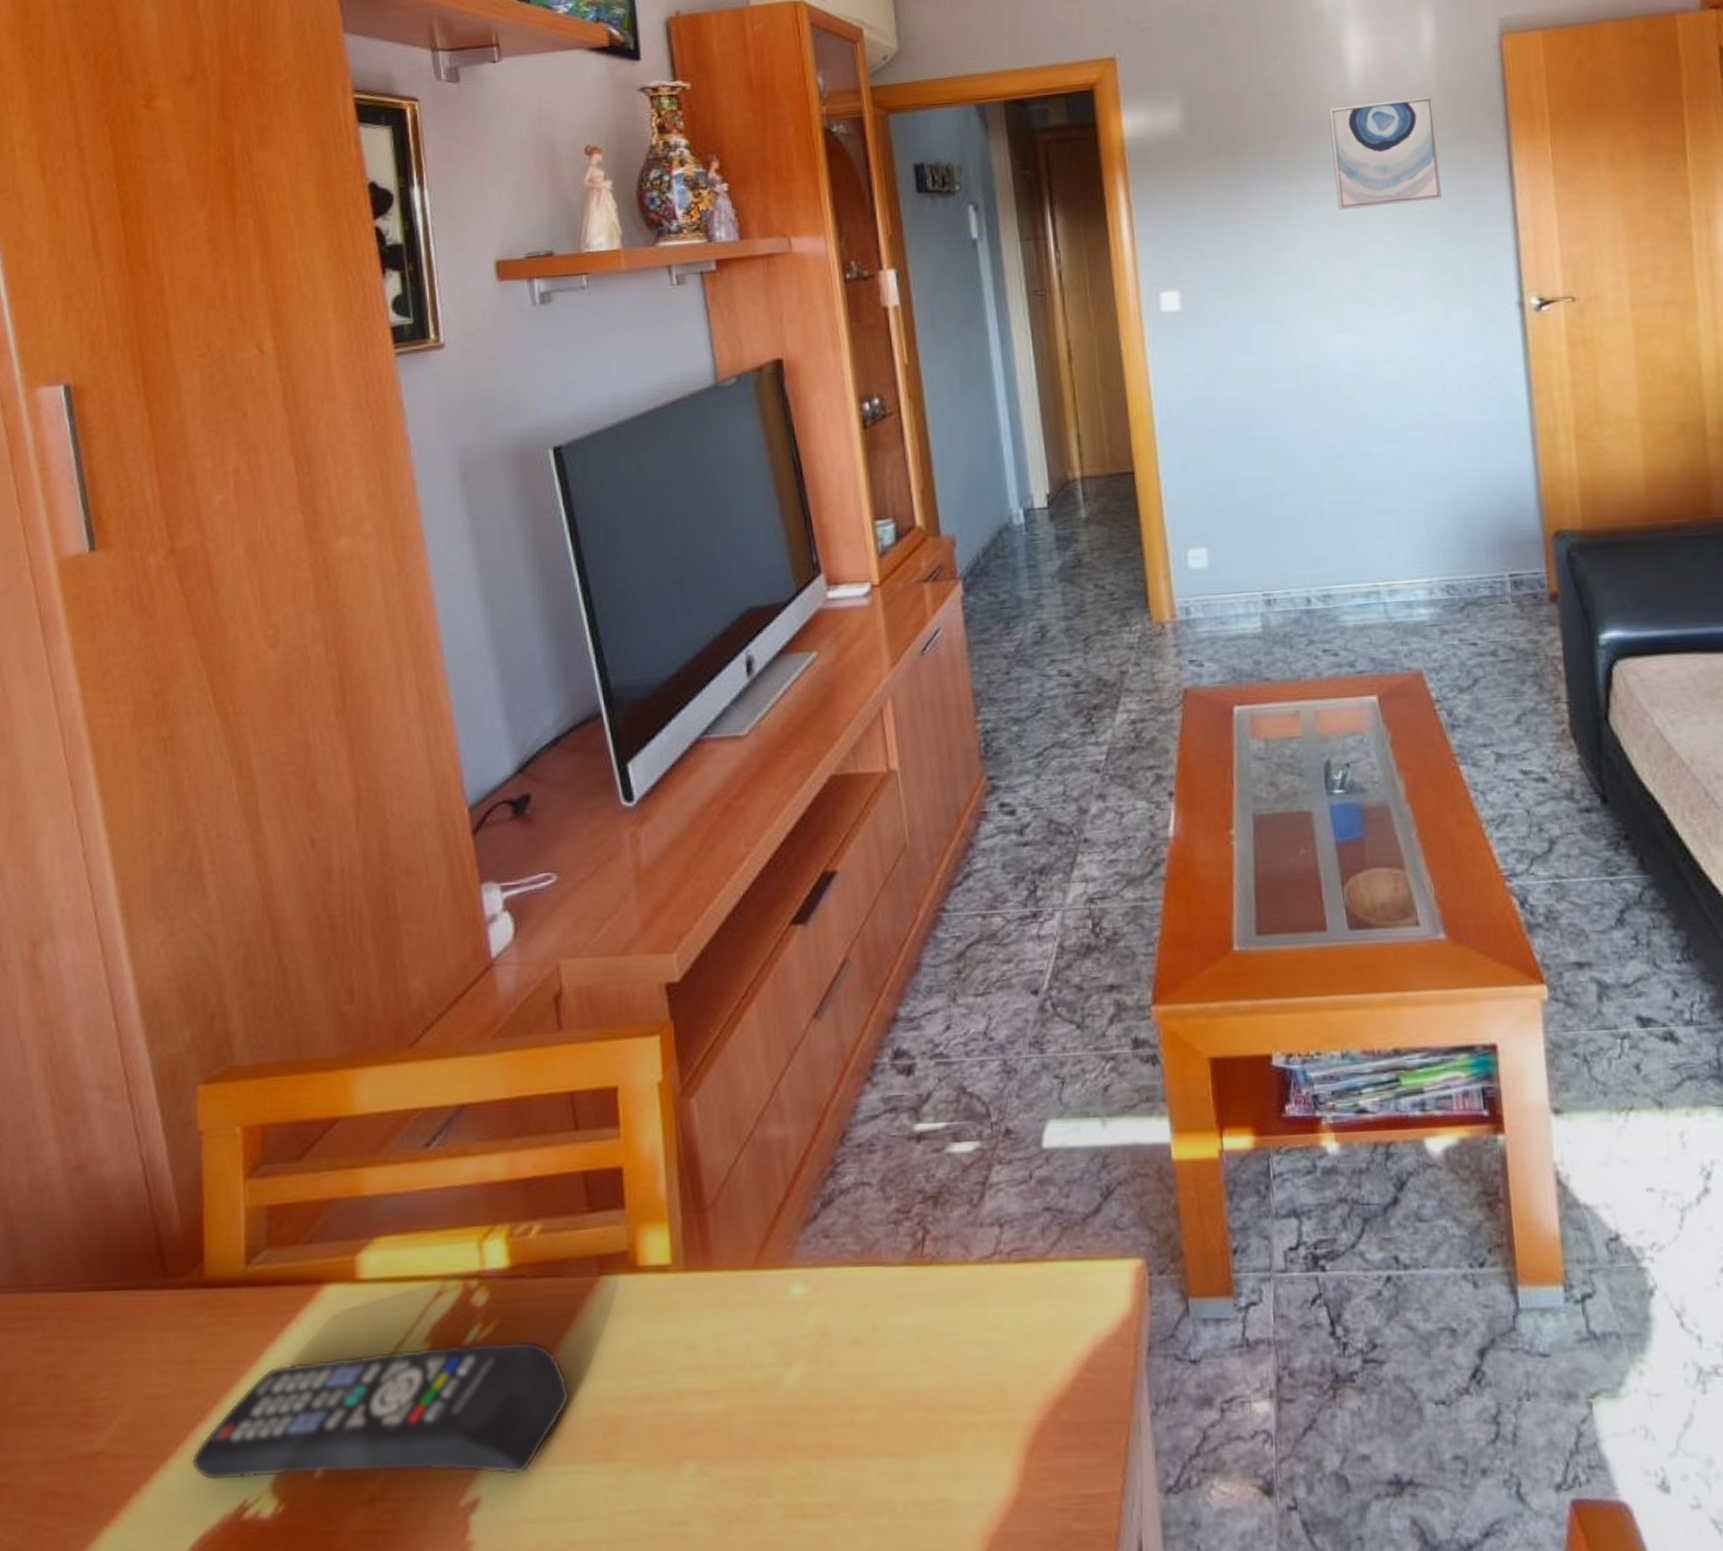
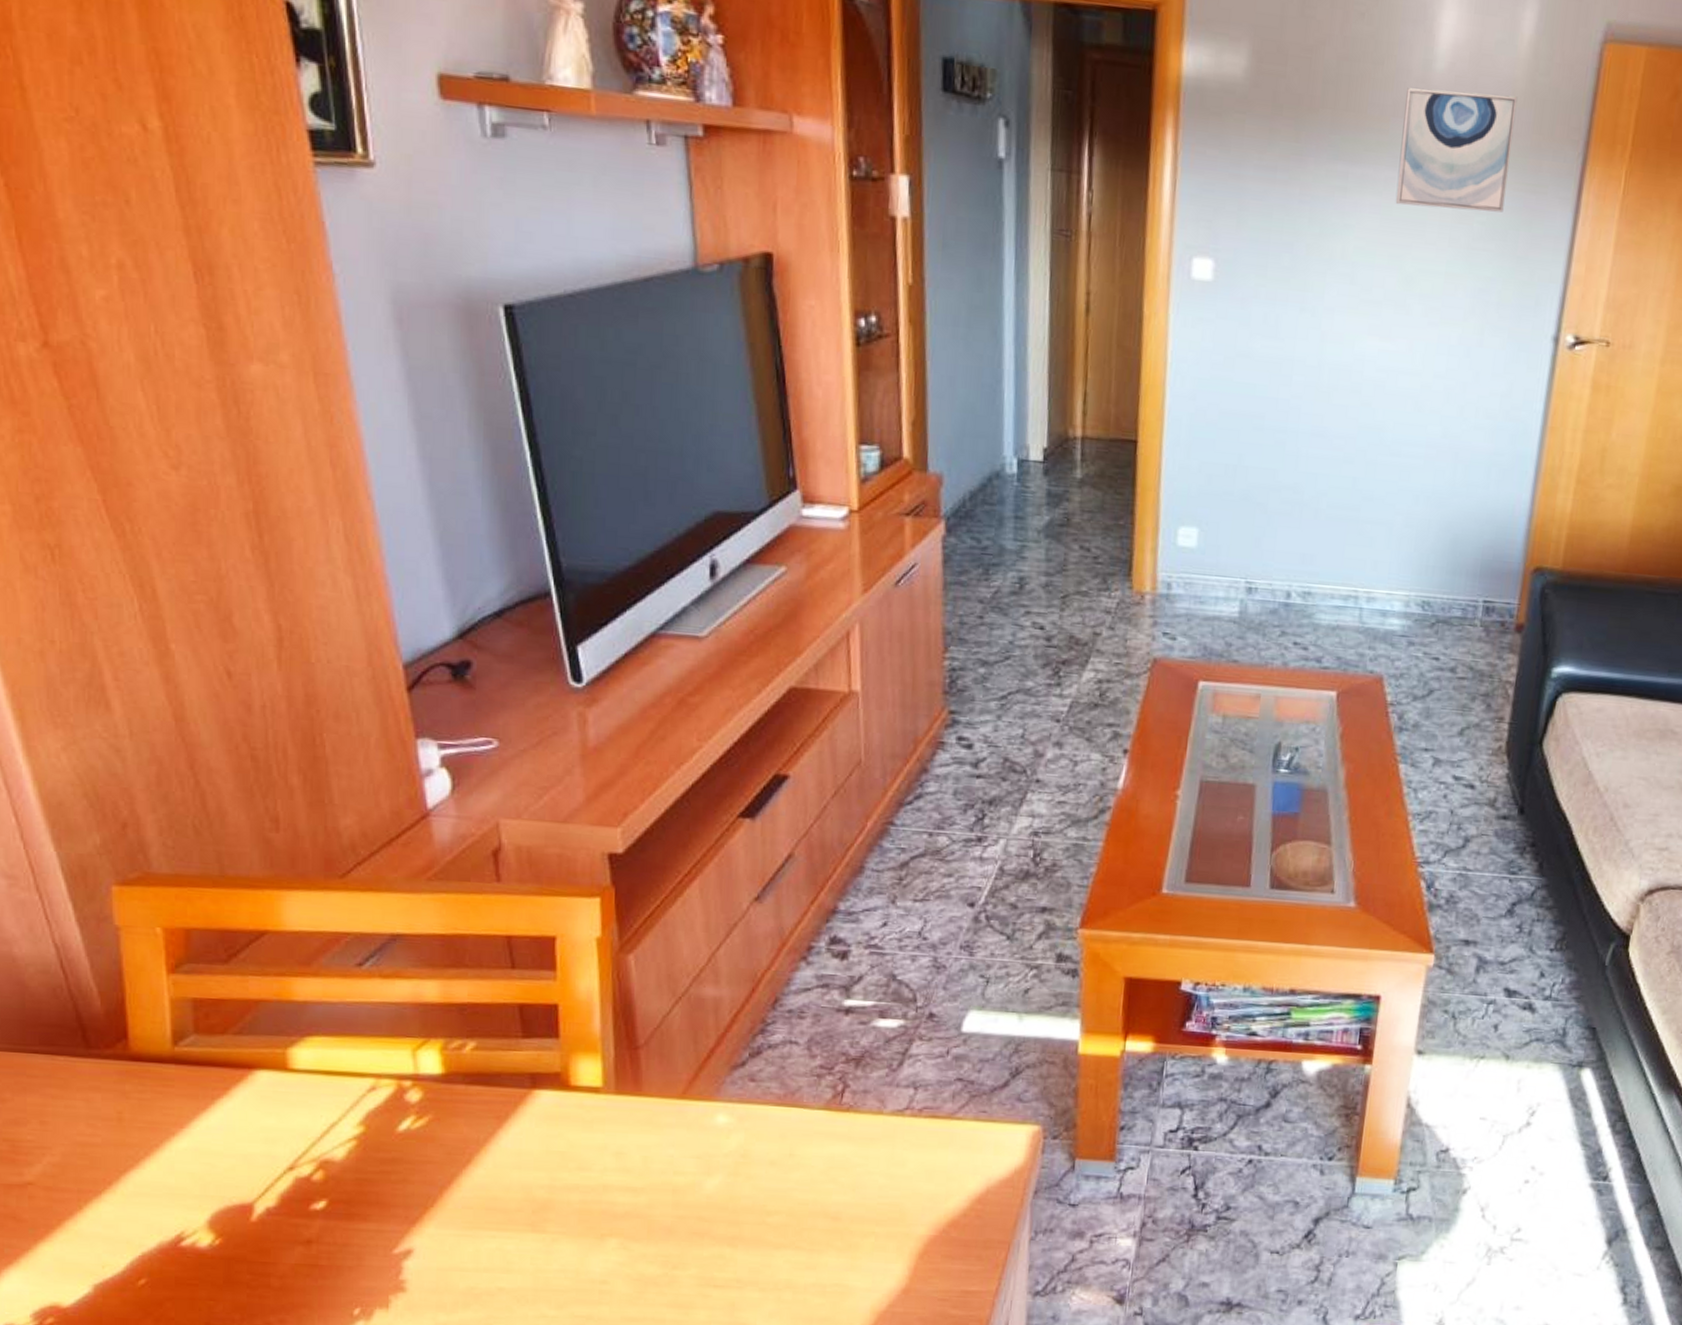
remote control: present [190,1339,570,1482] -> none [125,1129,501,1236]

